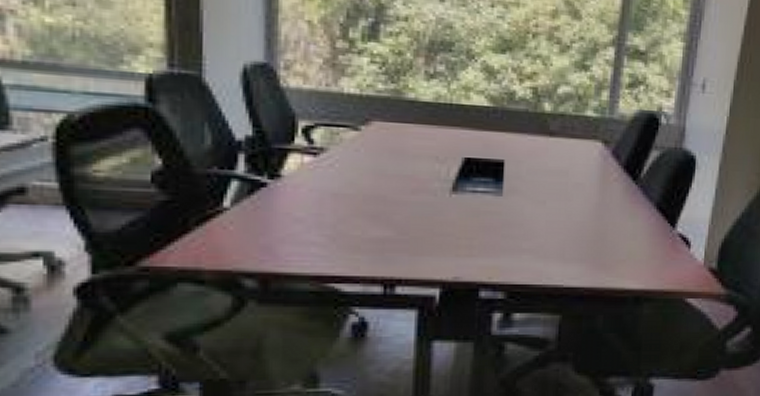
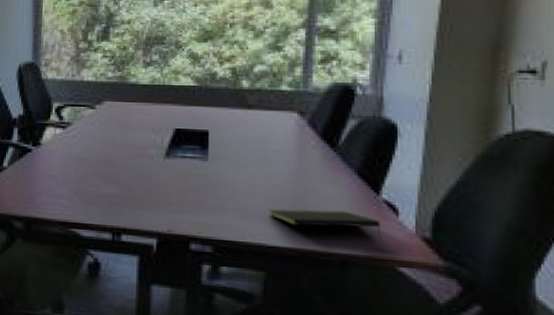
notepad: none [566,245,674,271] -> present [268,209,382,238]

